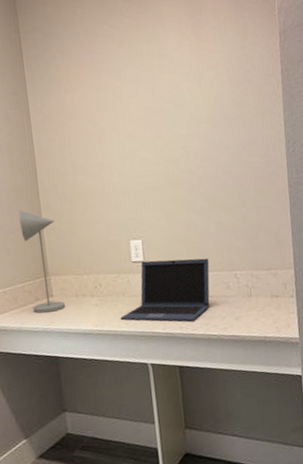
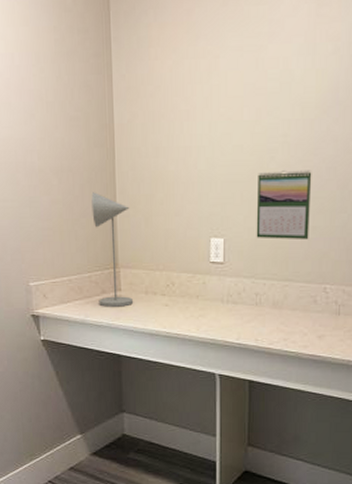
laptop: present [120,258,210,322] -> none [191,263,297,334]
calendar: none [165,174,216,237] -> present [256,170,312,239]

